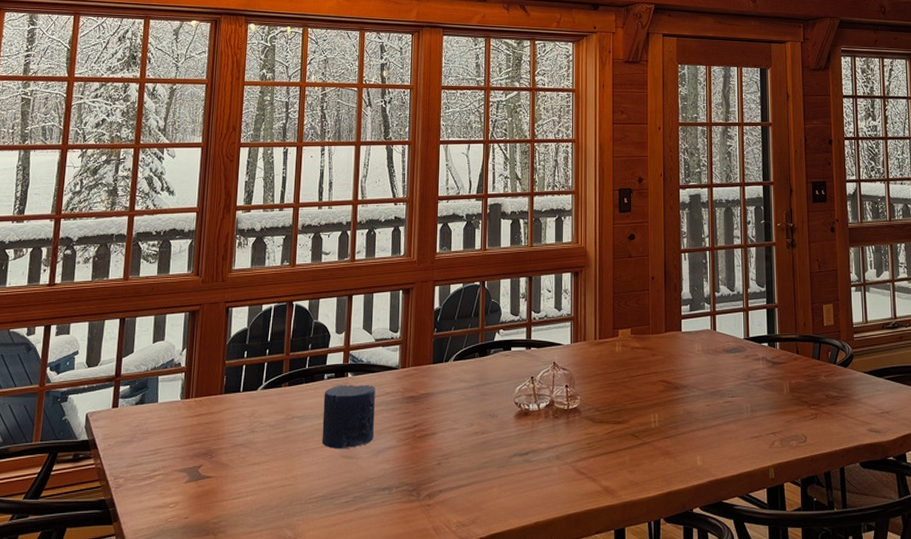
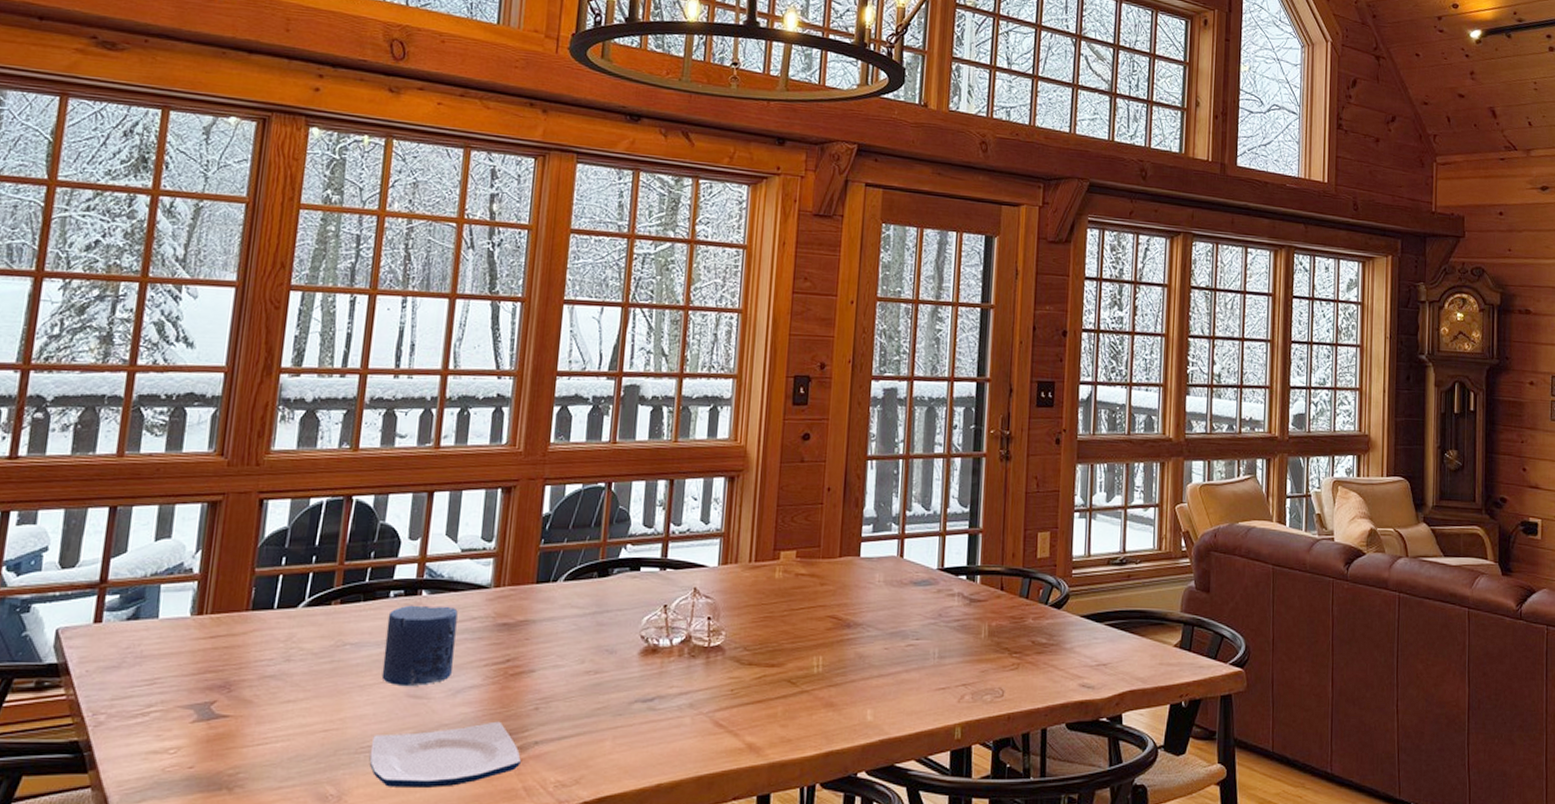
plate: none [316,475,430,530] -> present [369,721,521,788]

